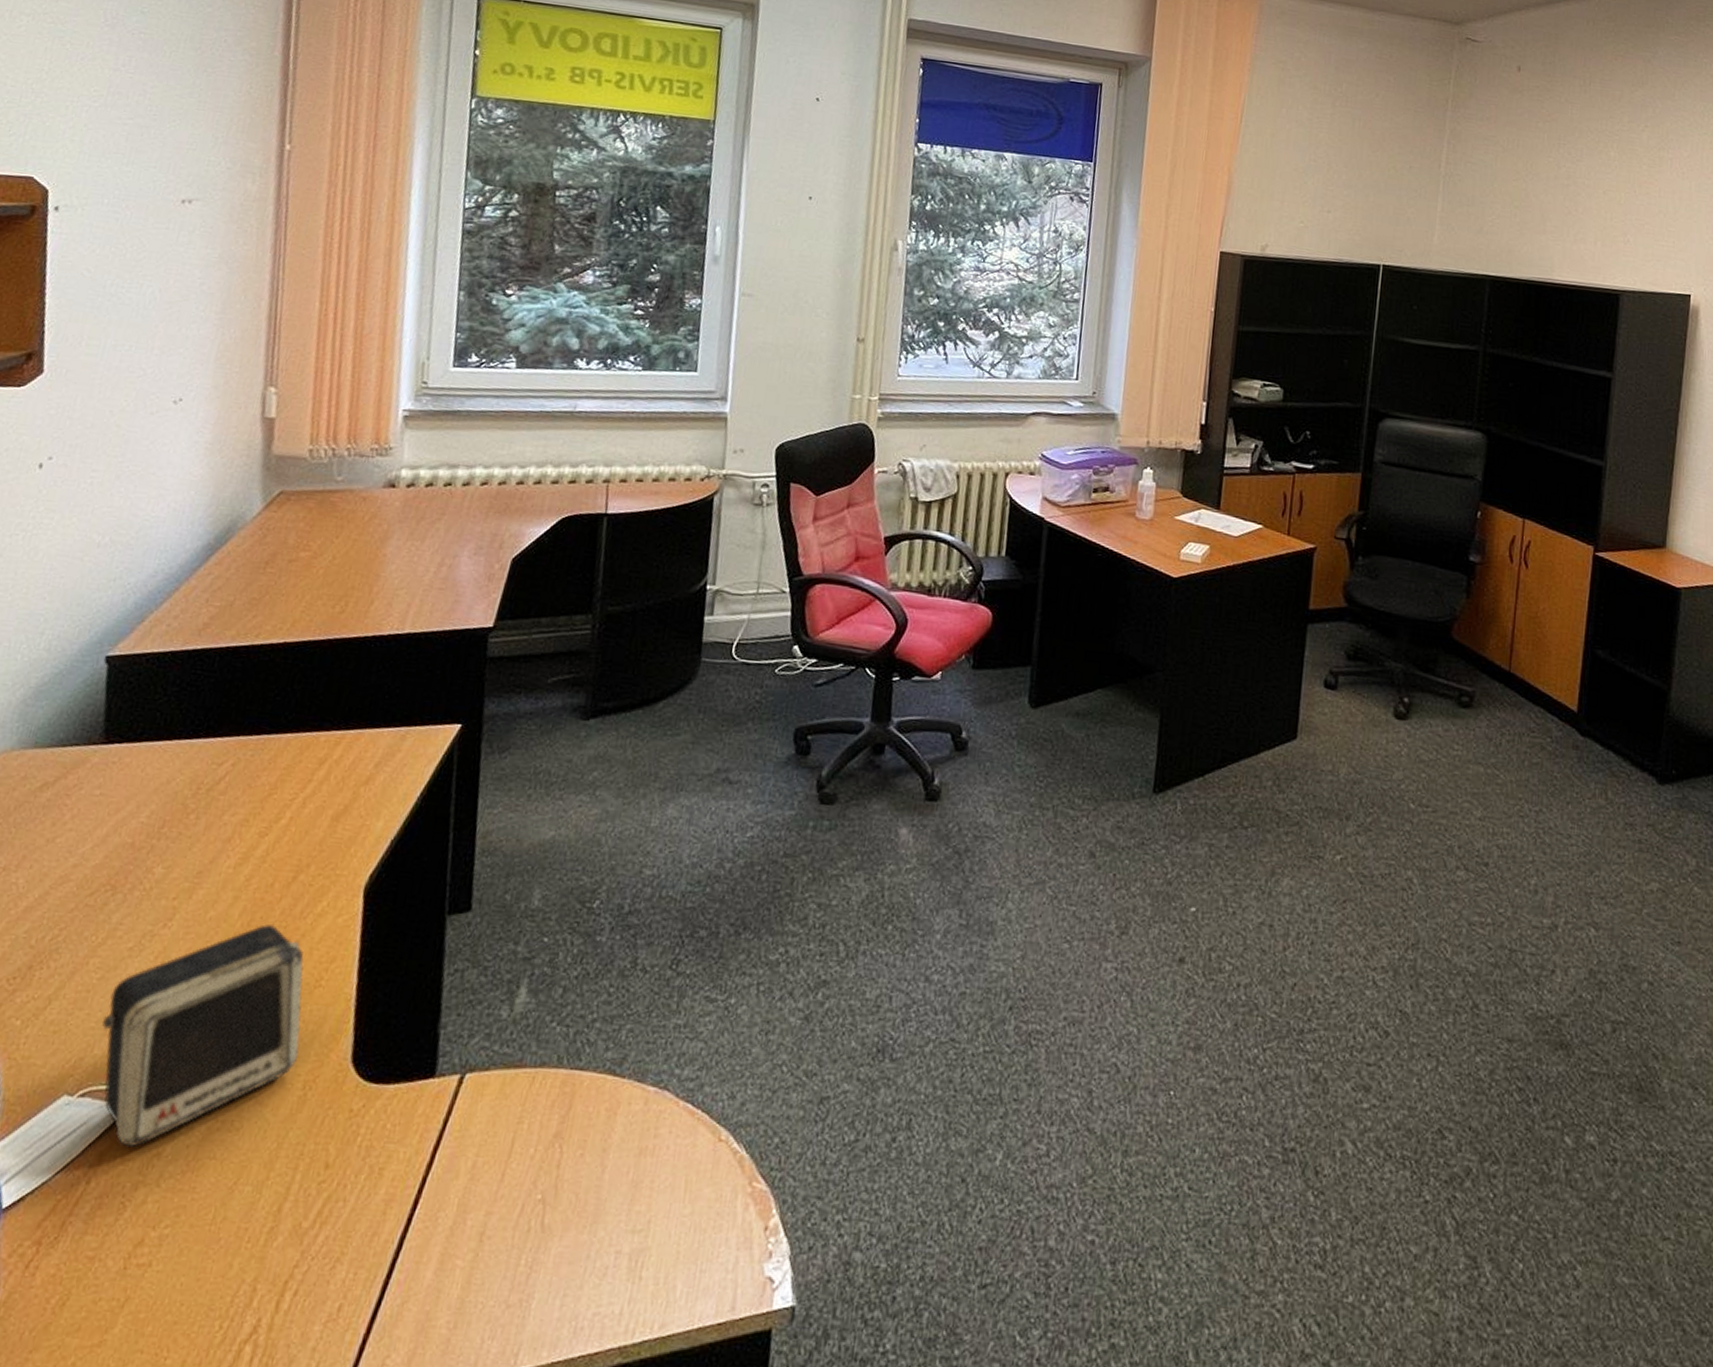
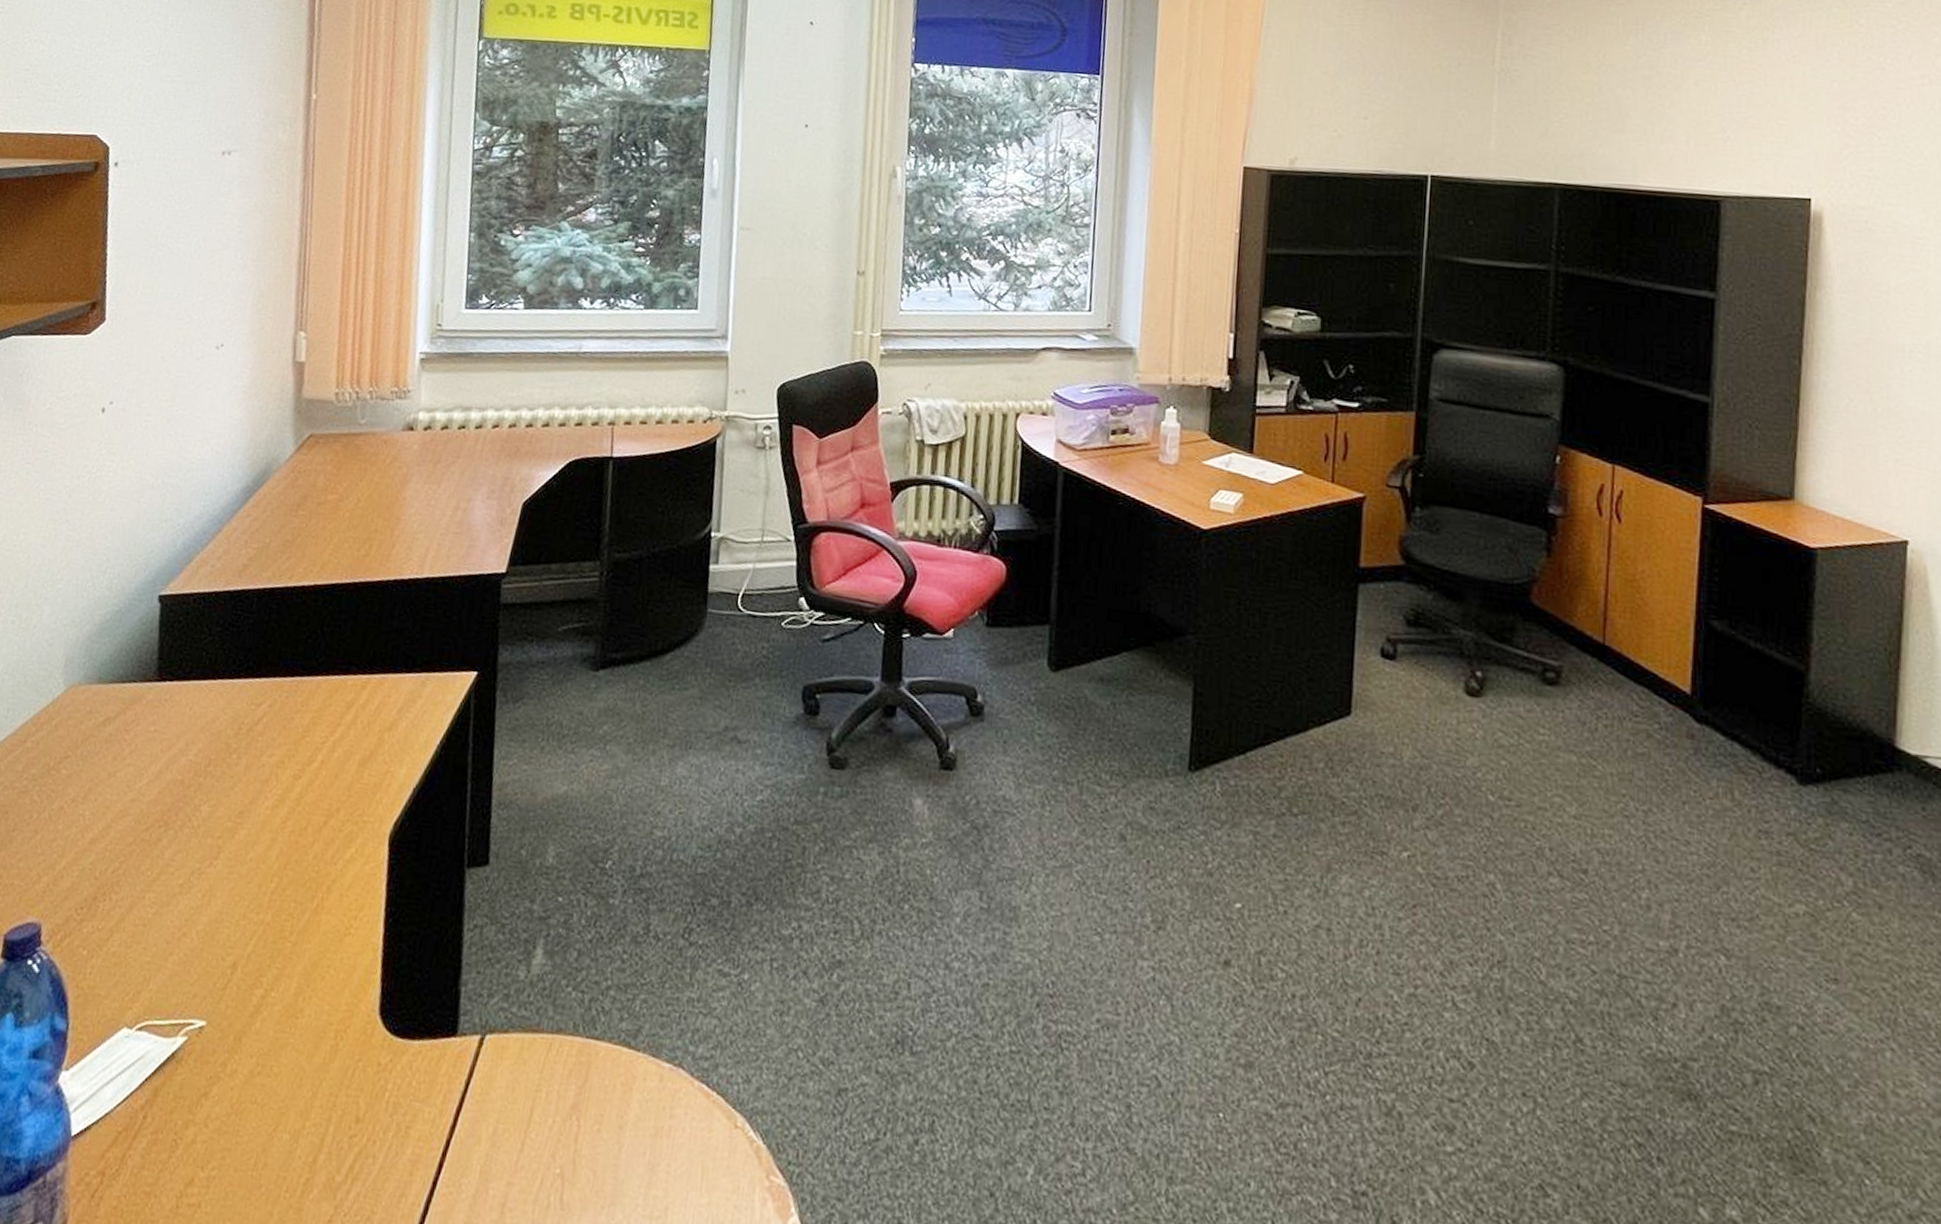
speaker: present [101,924,304,1148] -> none [156,867,335,1086]

